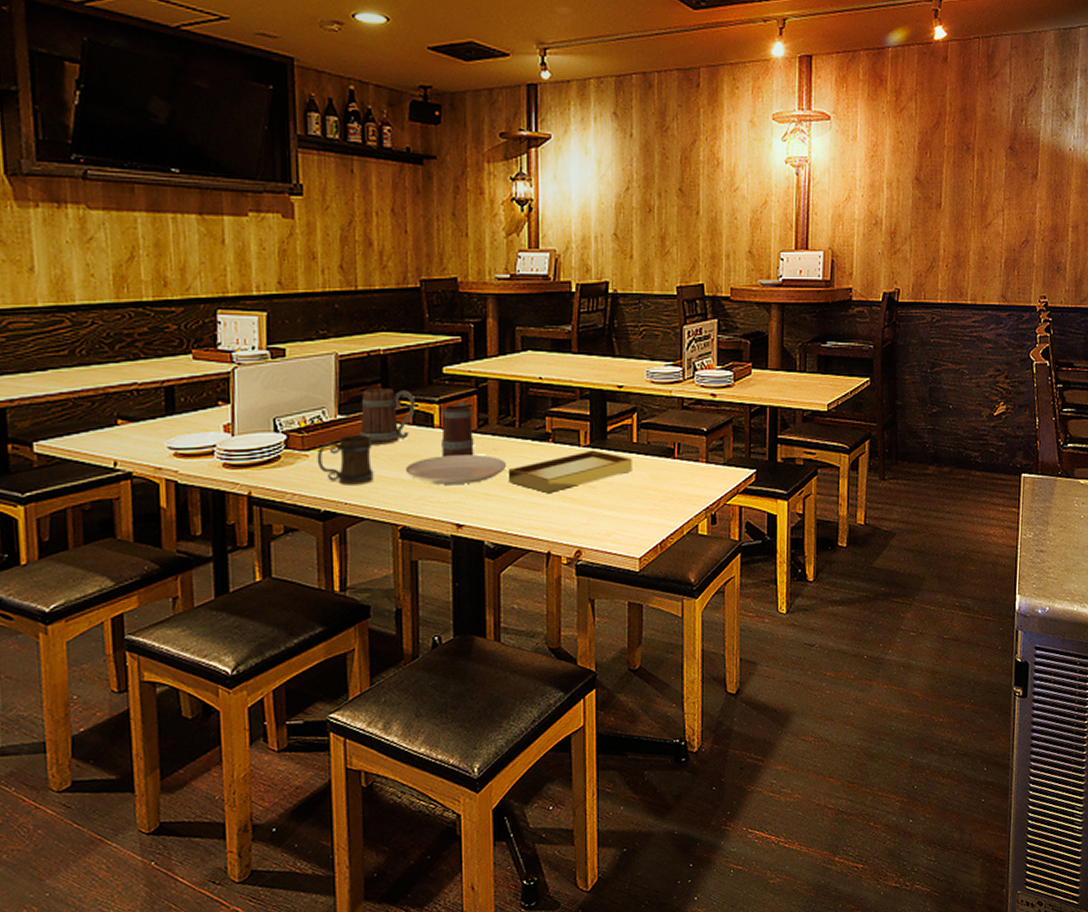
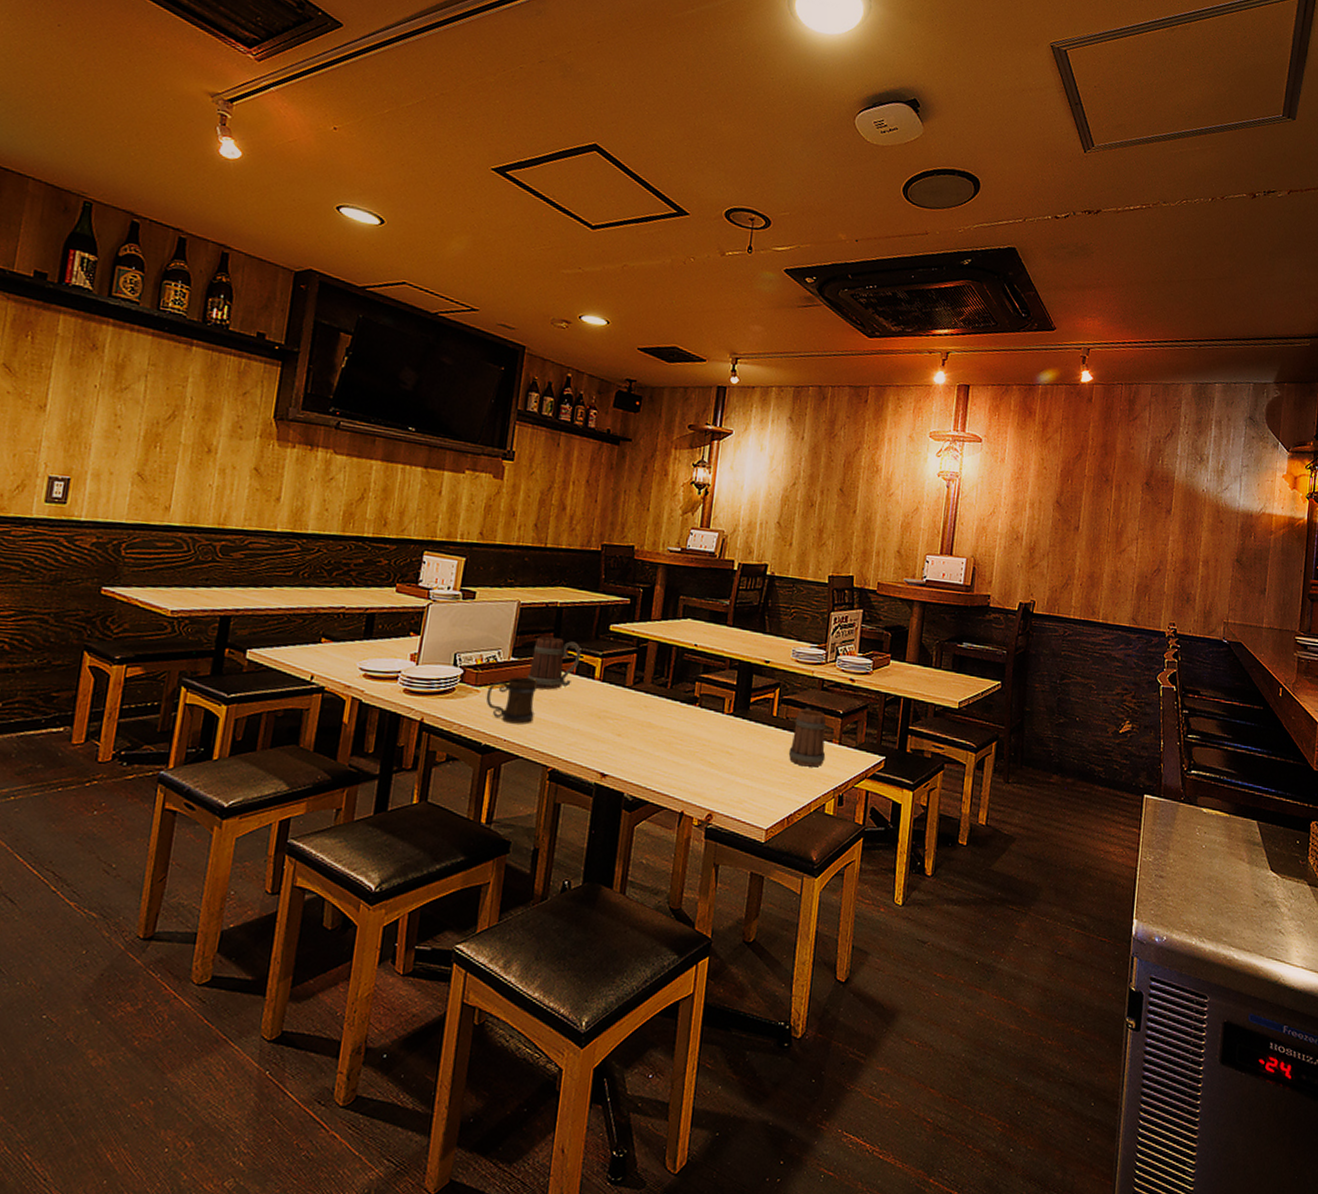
plate: present [405,454,507,485] -> none [562,706,655,736]
beer mug: present [441,402,474,457] -> none [597,658,630,710]
tray: present [507,450,632,494] -> none [653,718,770,755]
beer mug: none [654,429,693,490] -> present [788,707,827,767]

